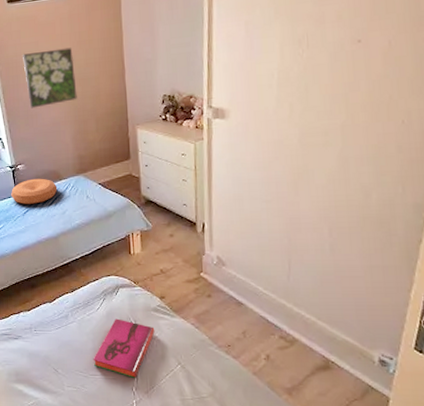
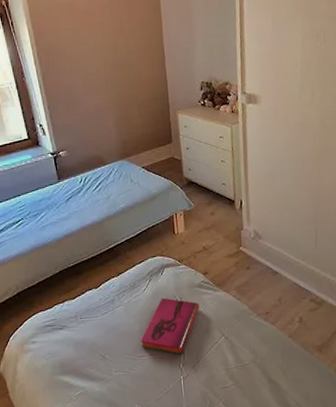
cushion: present [11,178,58,204] -> none [53,164,101,191]
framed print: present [23,47,77,109] -> none [63,35,119,95]

